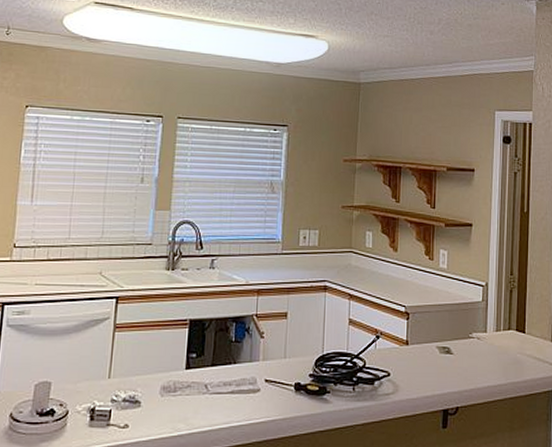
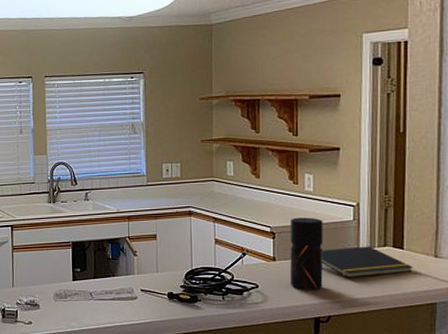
pepper grinder: none [421,297,455,378] -> present [289,217,324,290]
notepad: none [452,329,533,364] -> present [321,246,413,278]

